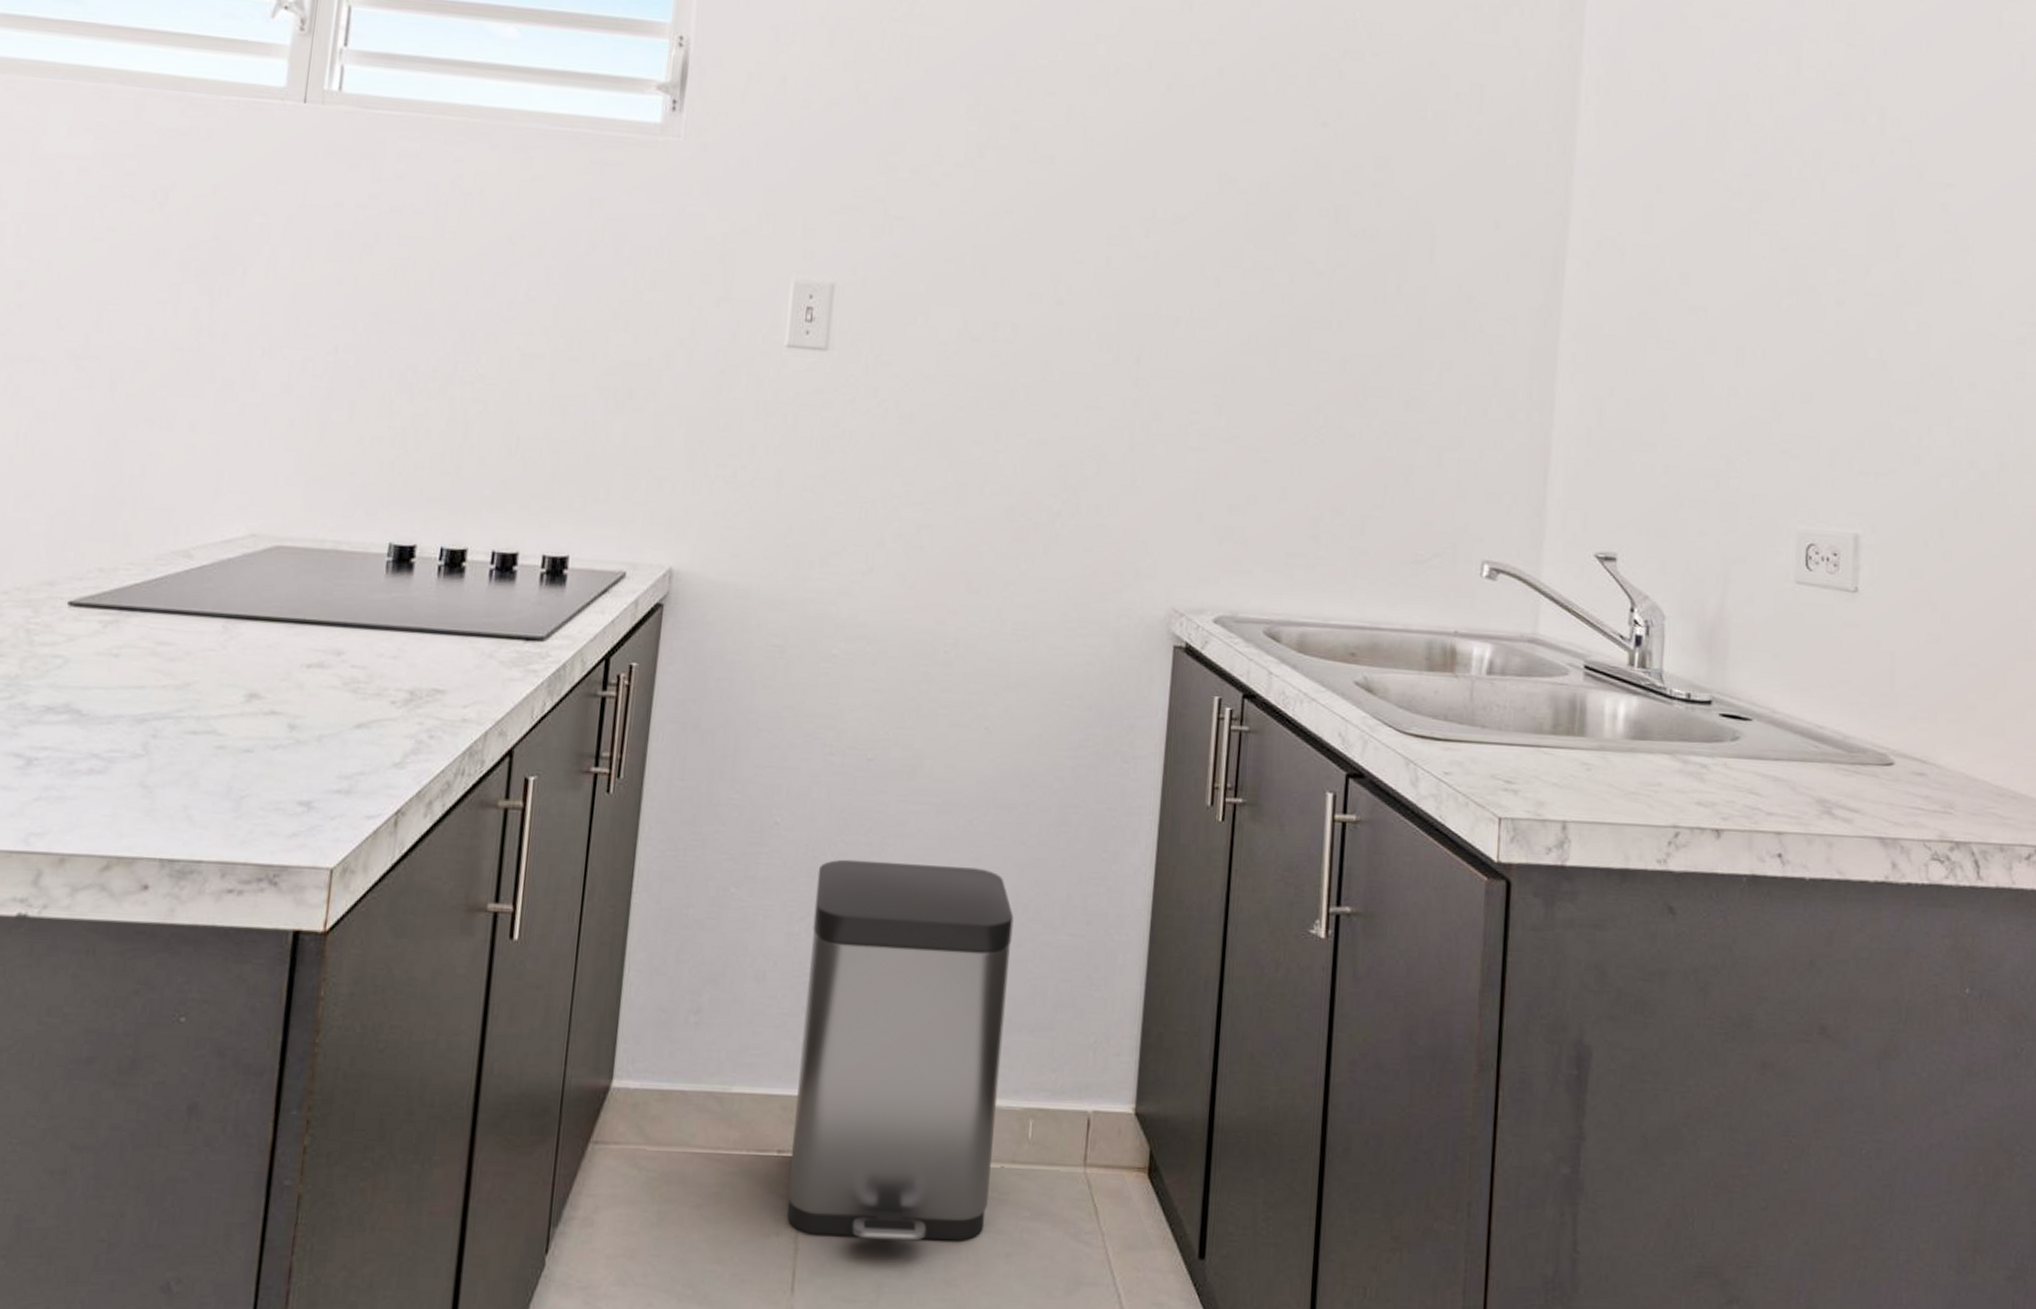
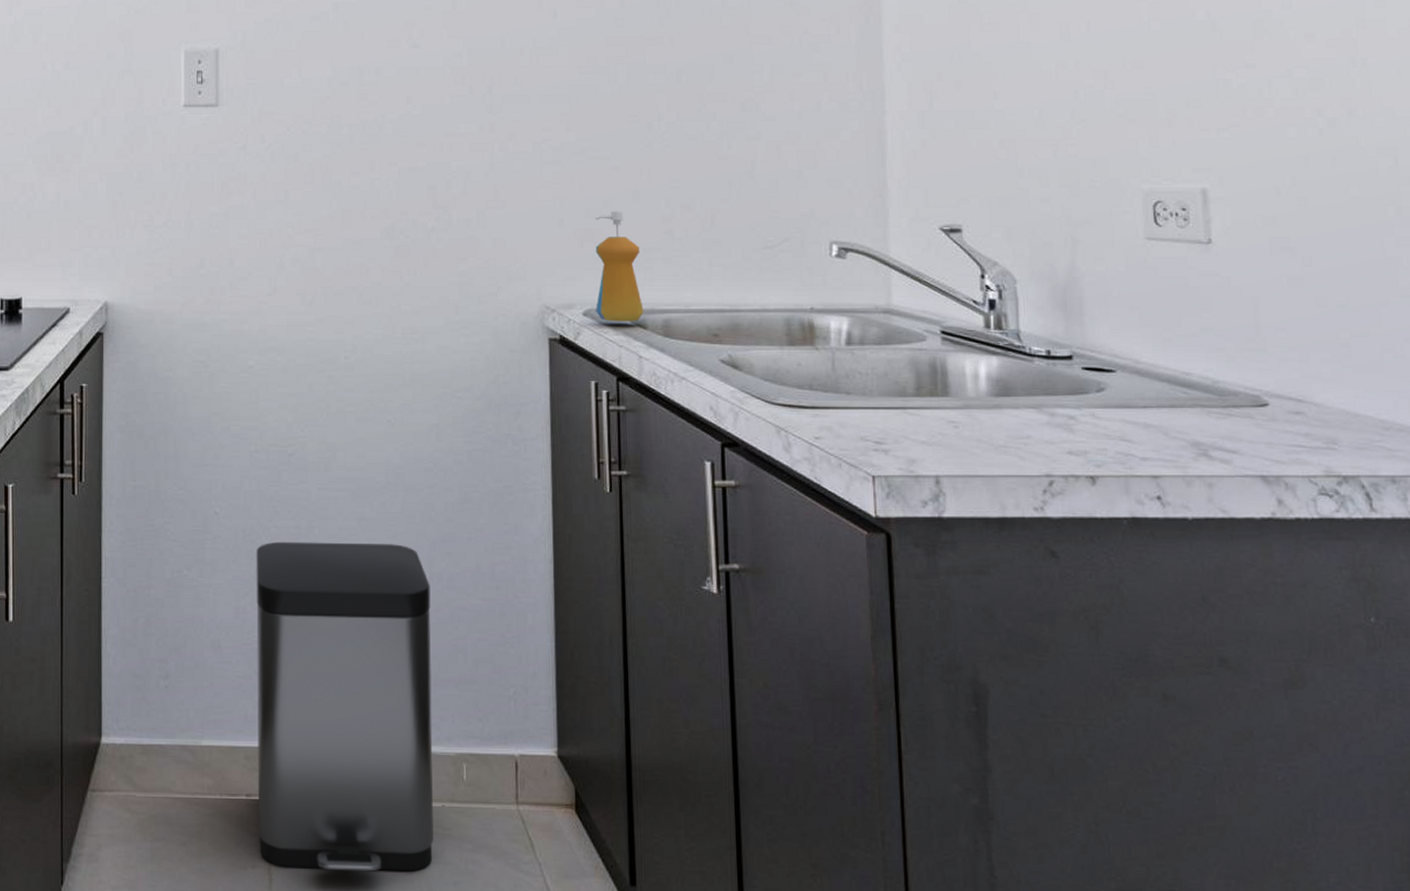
soap dispenser: none [1228,509,1283,634] -> present [595,211,644,322]

